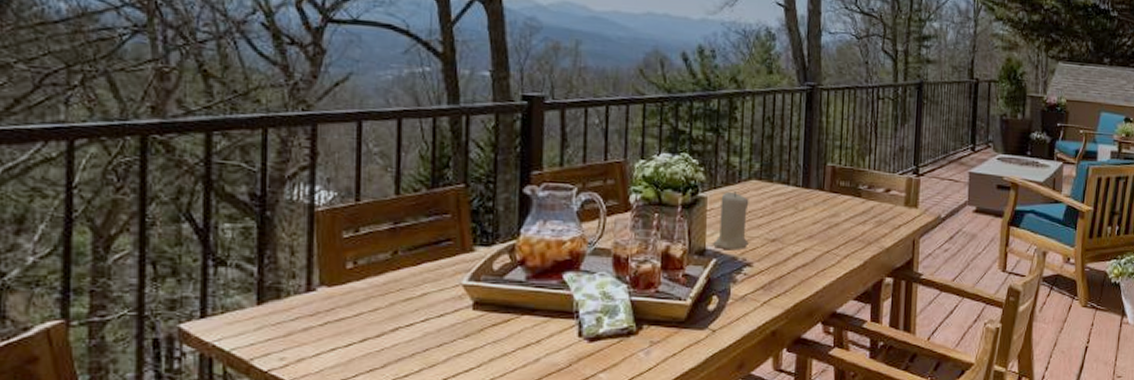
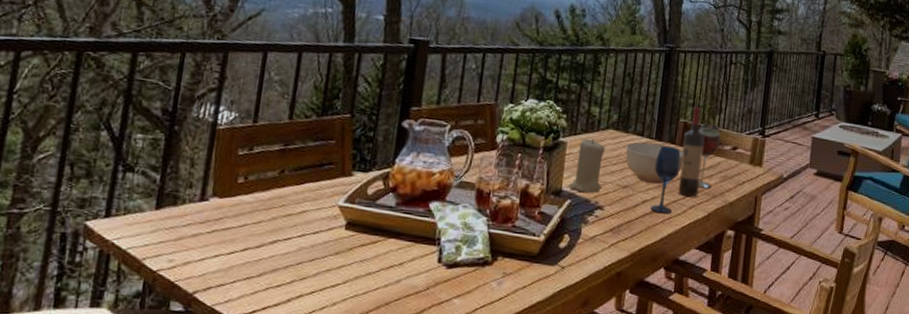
bowl: none [771,191,834,235] -> present [626,142,684,184]
wineglass: none [801,193,832,266] -> present [649,146,682,214]
wine bottle: none [830,147,855,245] -> present [678,105,705,196]
wineglass: none [847,165,872,236] -> present [698,123,721,189]

